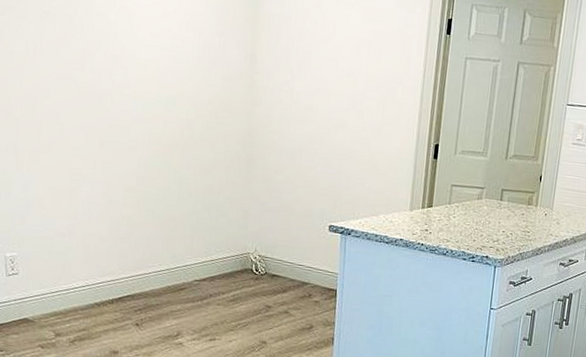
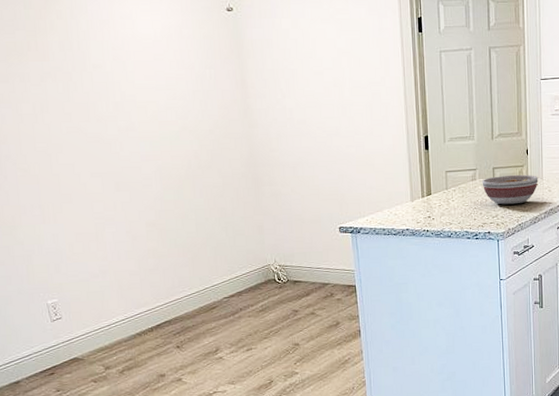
bowl: none [487,198,548,232] -> present [482,174,539,205]

